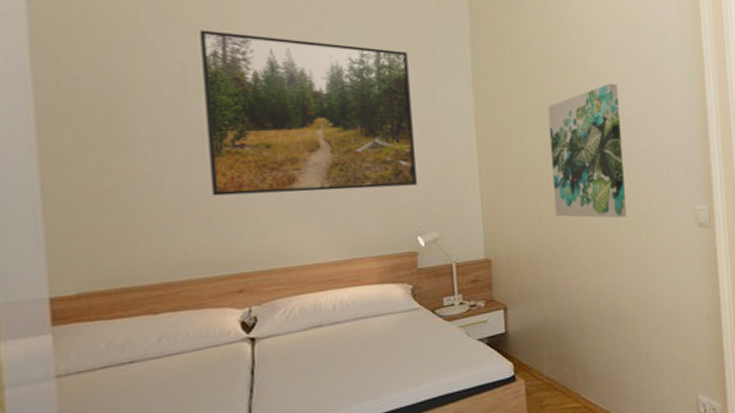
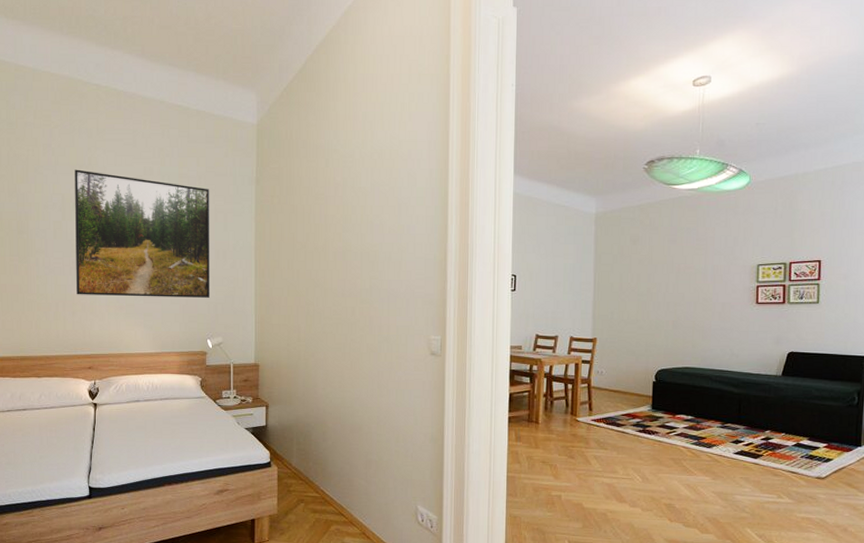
wall art: present [547,83,626,218] -> none [311,220,370,340]

